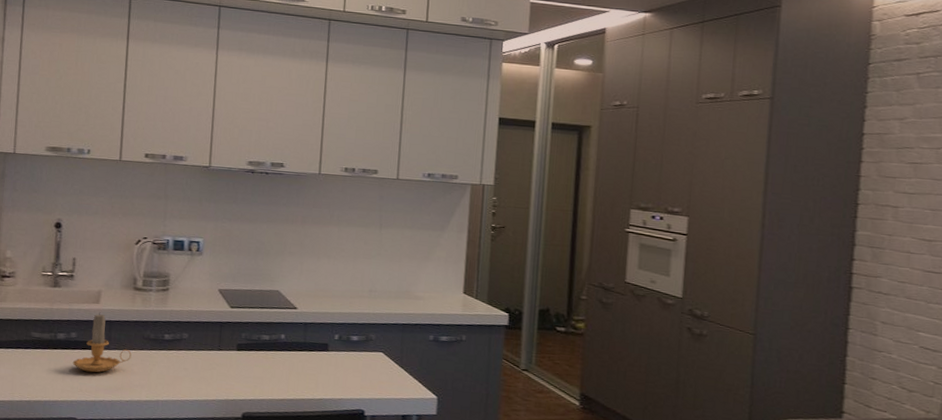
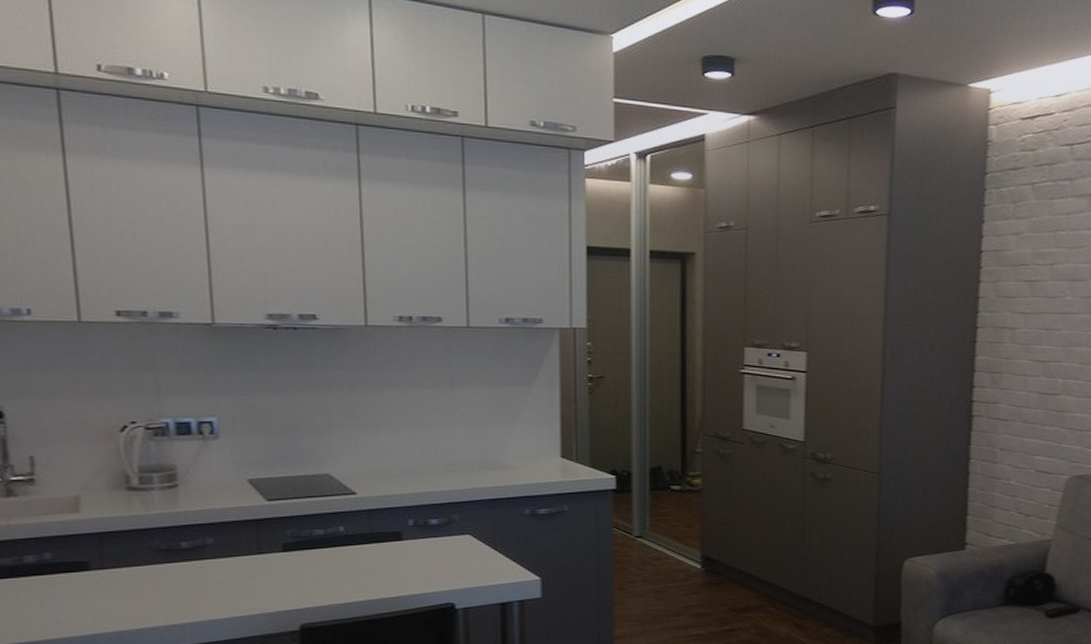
candle: present [72,312,132,373] -> none [52,523,137,601]

